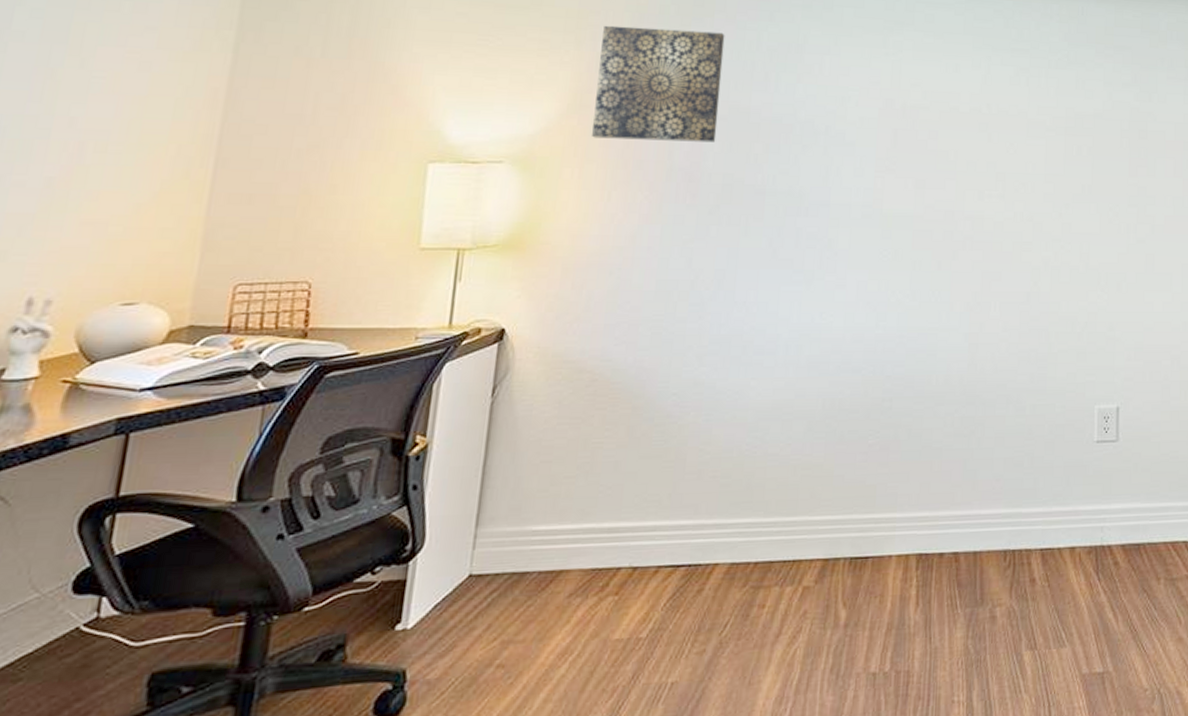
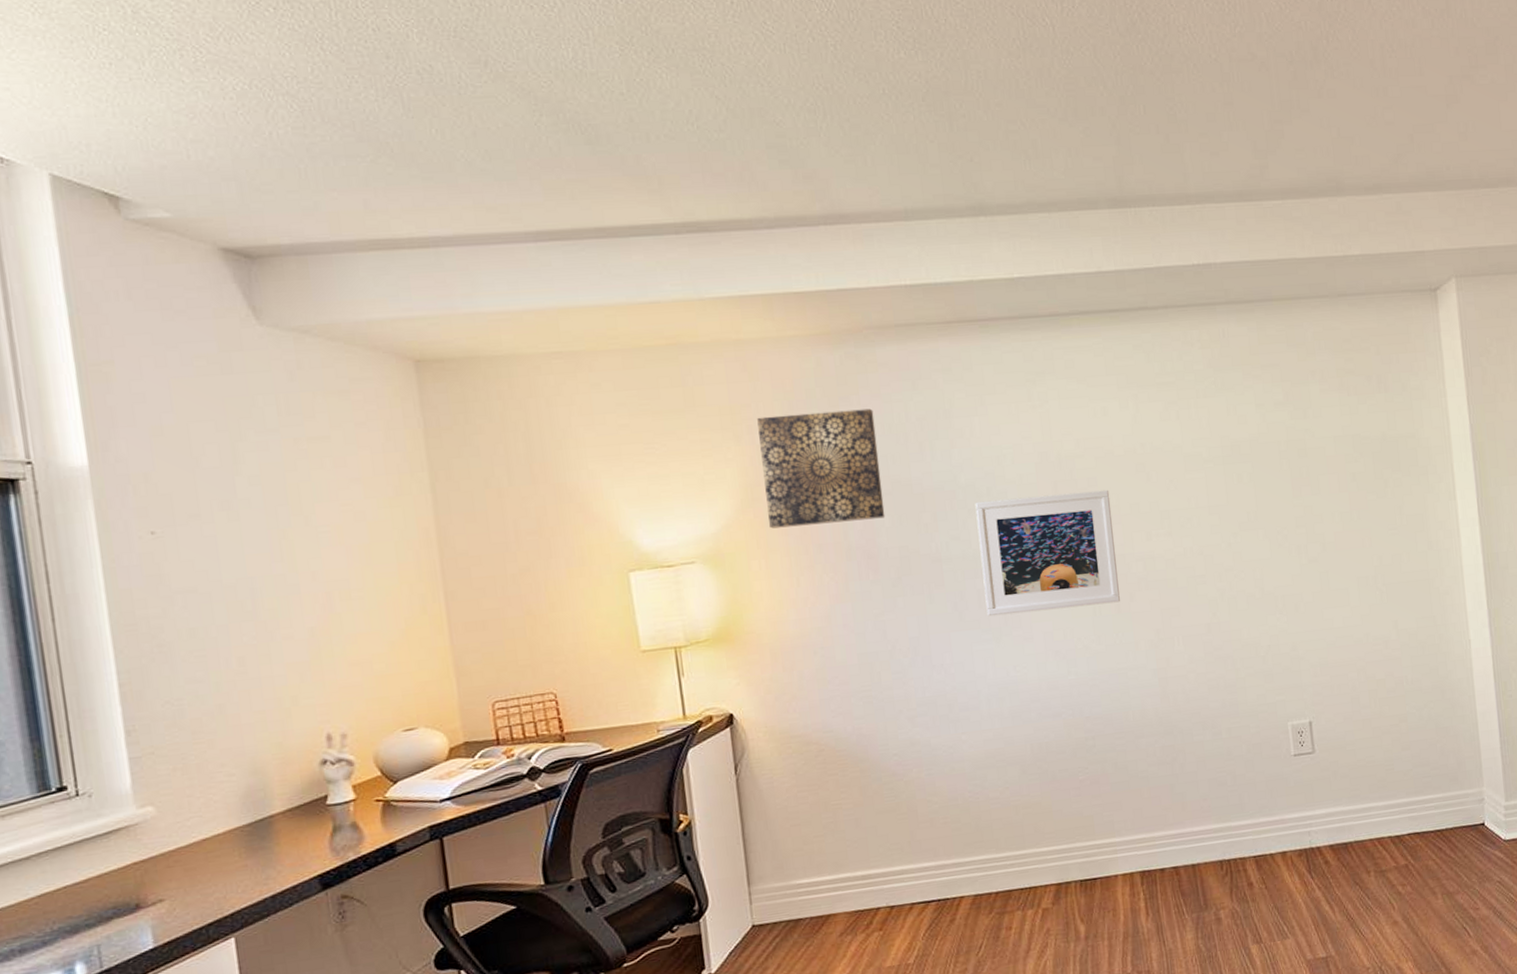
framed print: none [802,139,949,259] -> present [975,489,1120,617]

